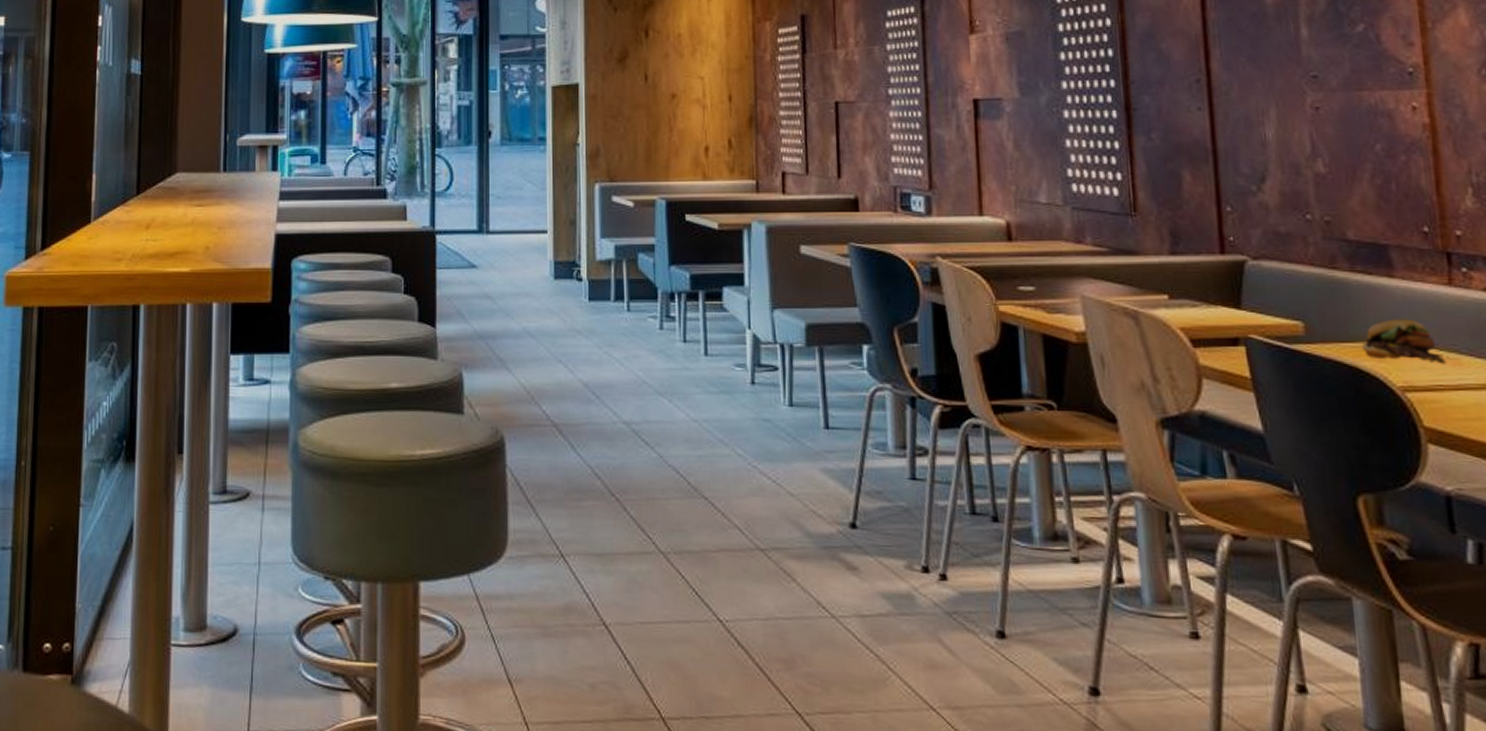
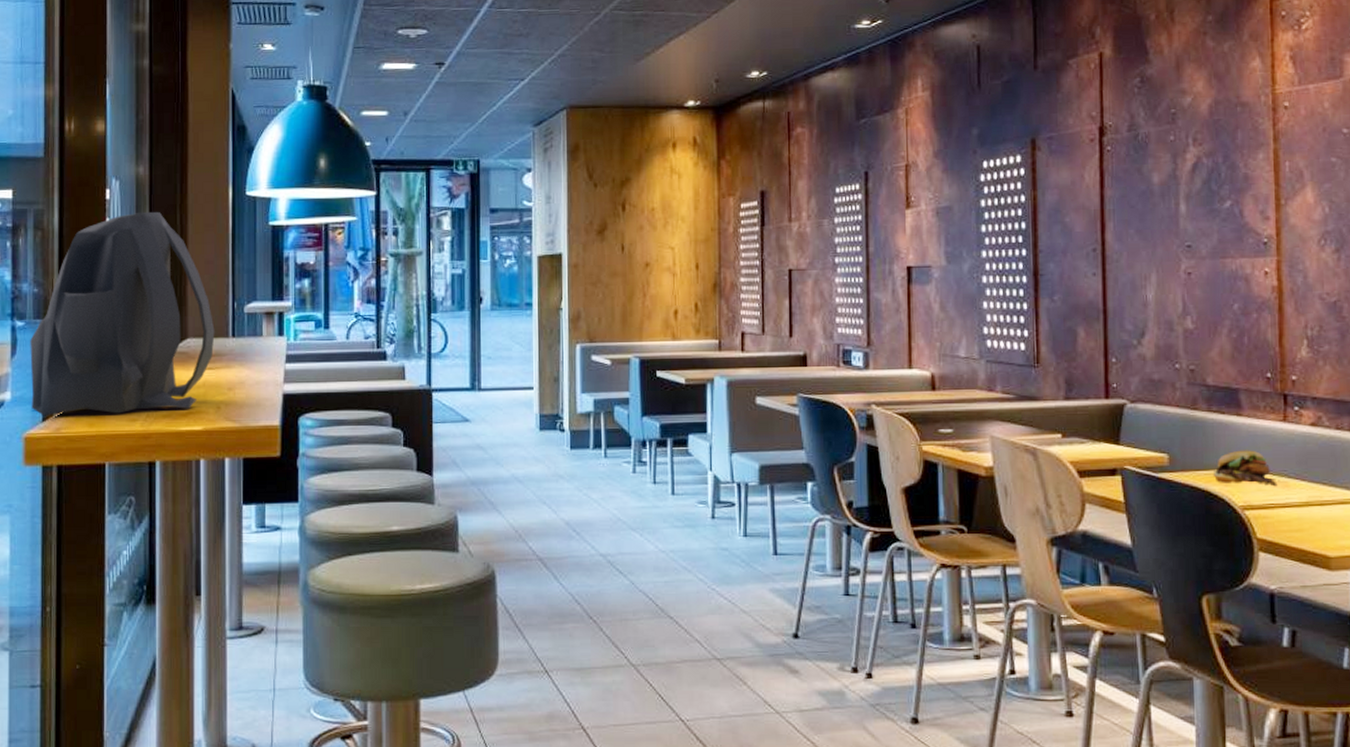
backpack: none [14,38,206,254] -> present [30,211,215,416]

